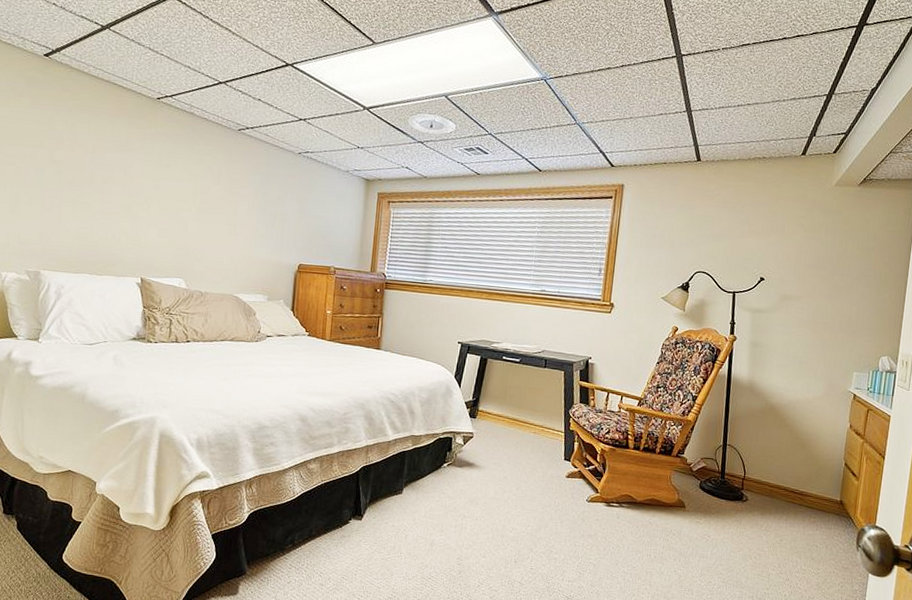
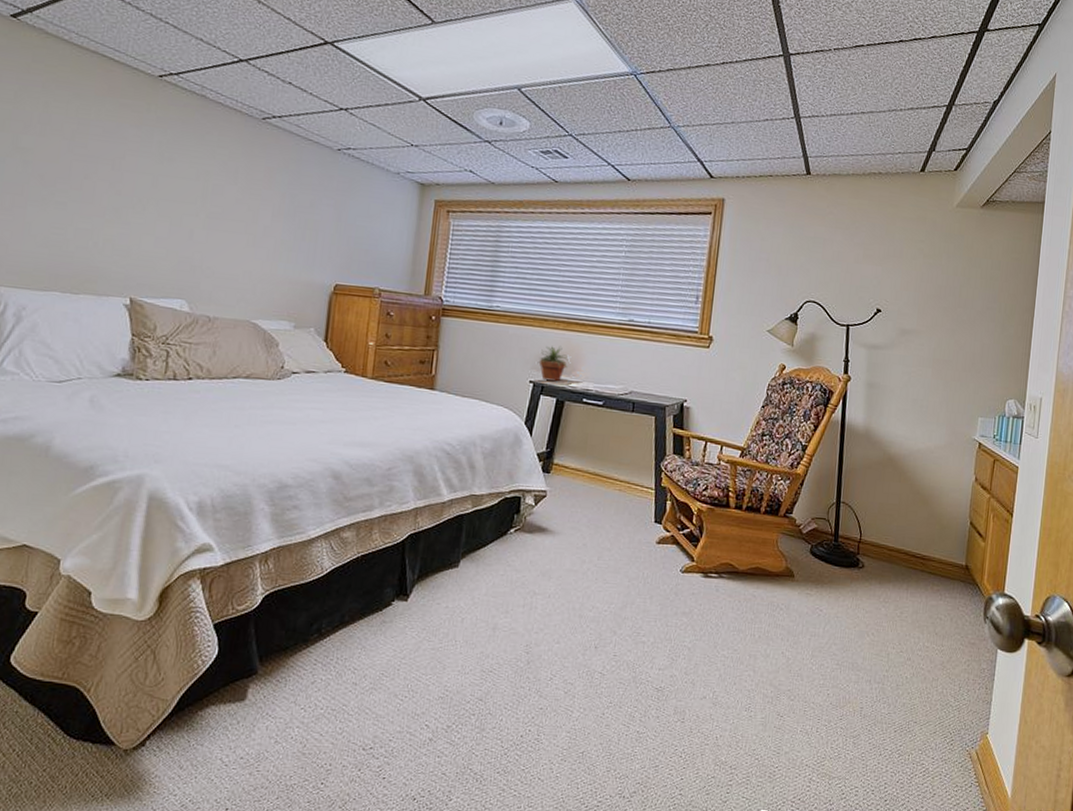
potted plant: none [464,312,490,343] -> present [537,345,569,382]

